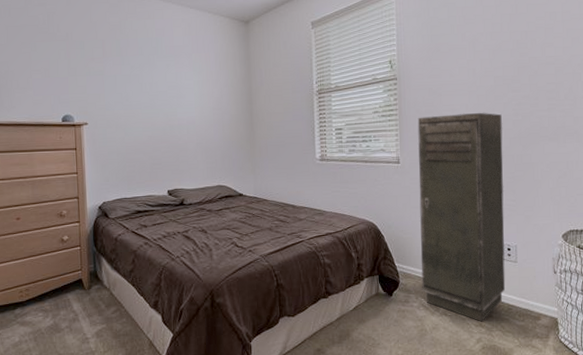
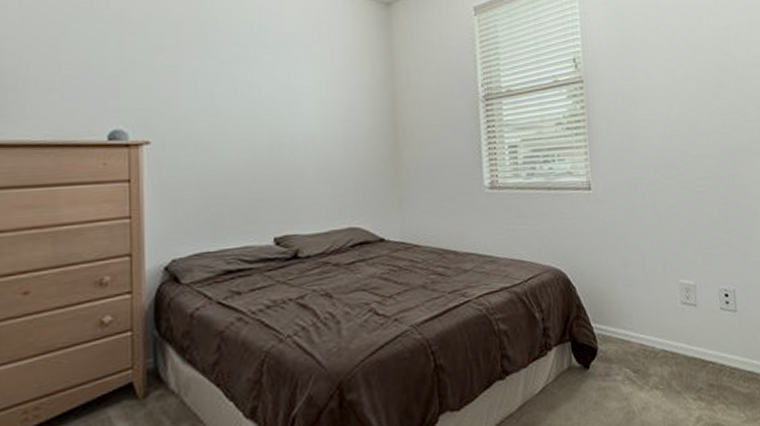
storage cabinet: present [417,112,506,322] -> none [610,123,726,394]

